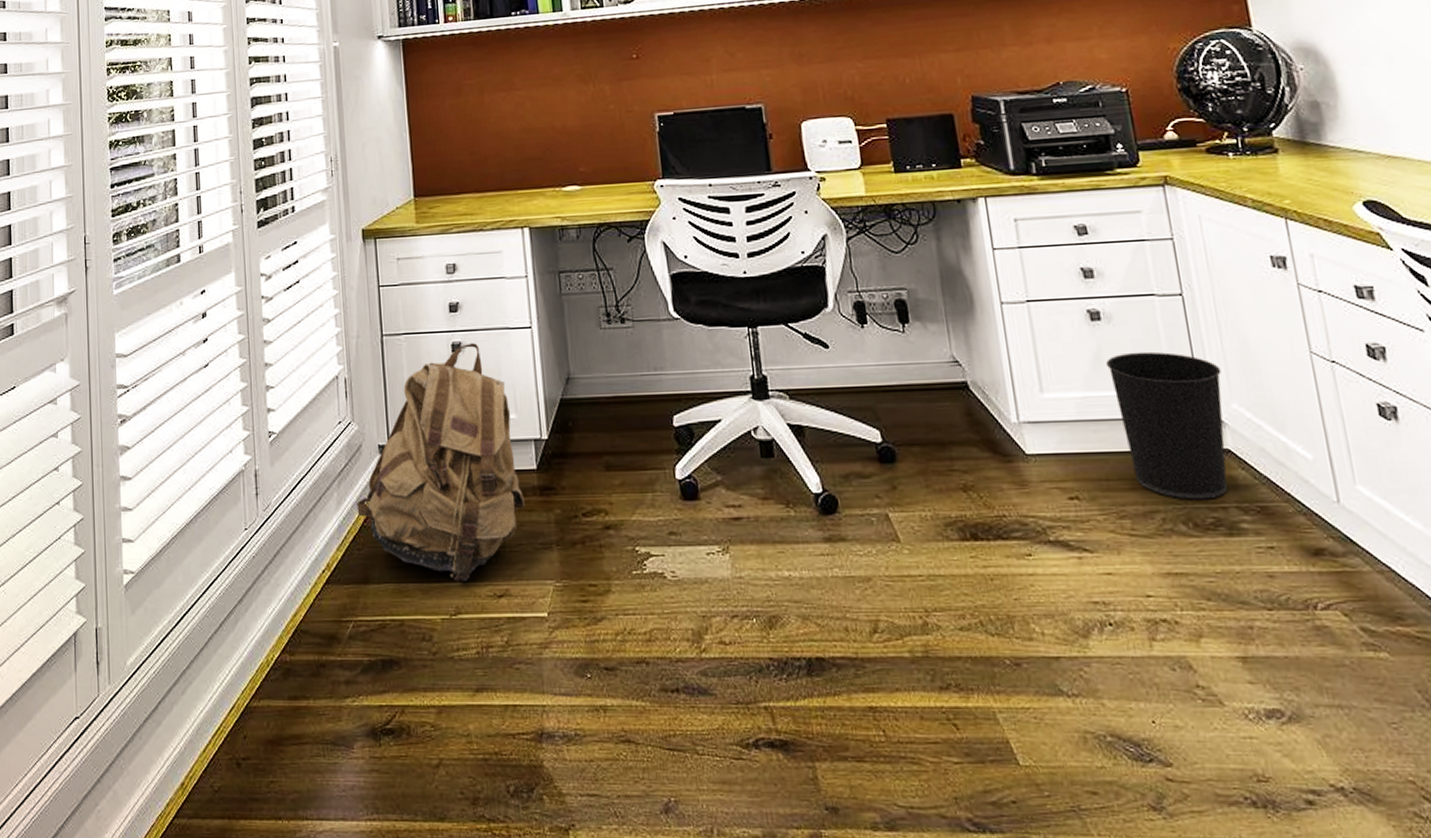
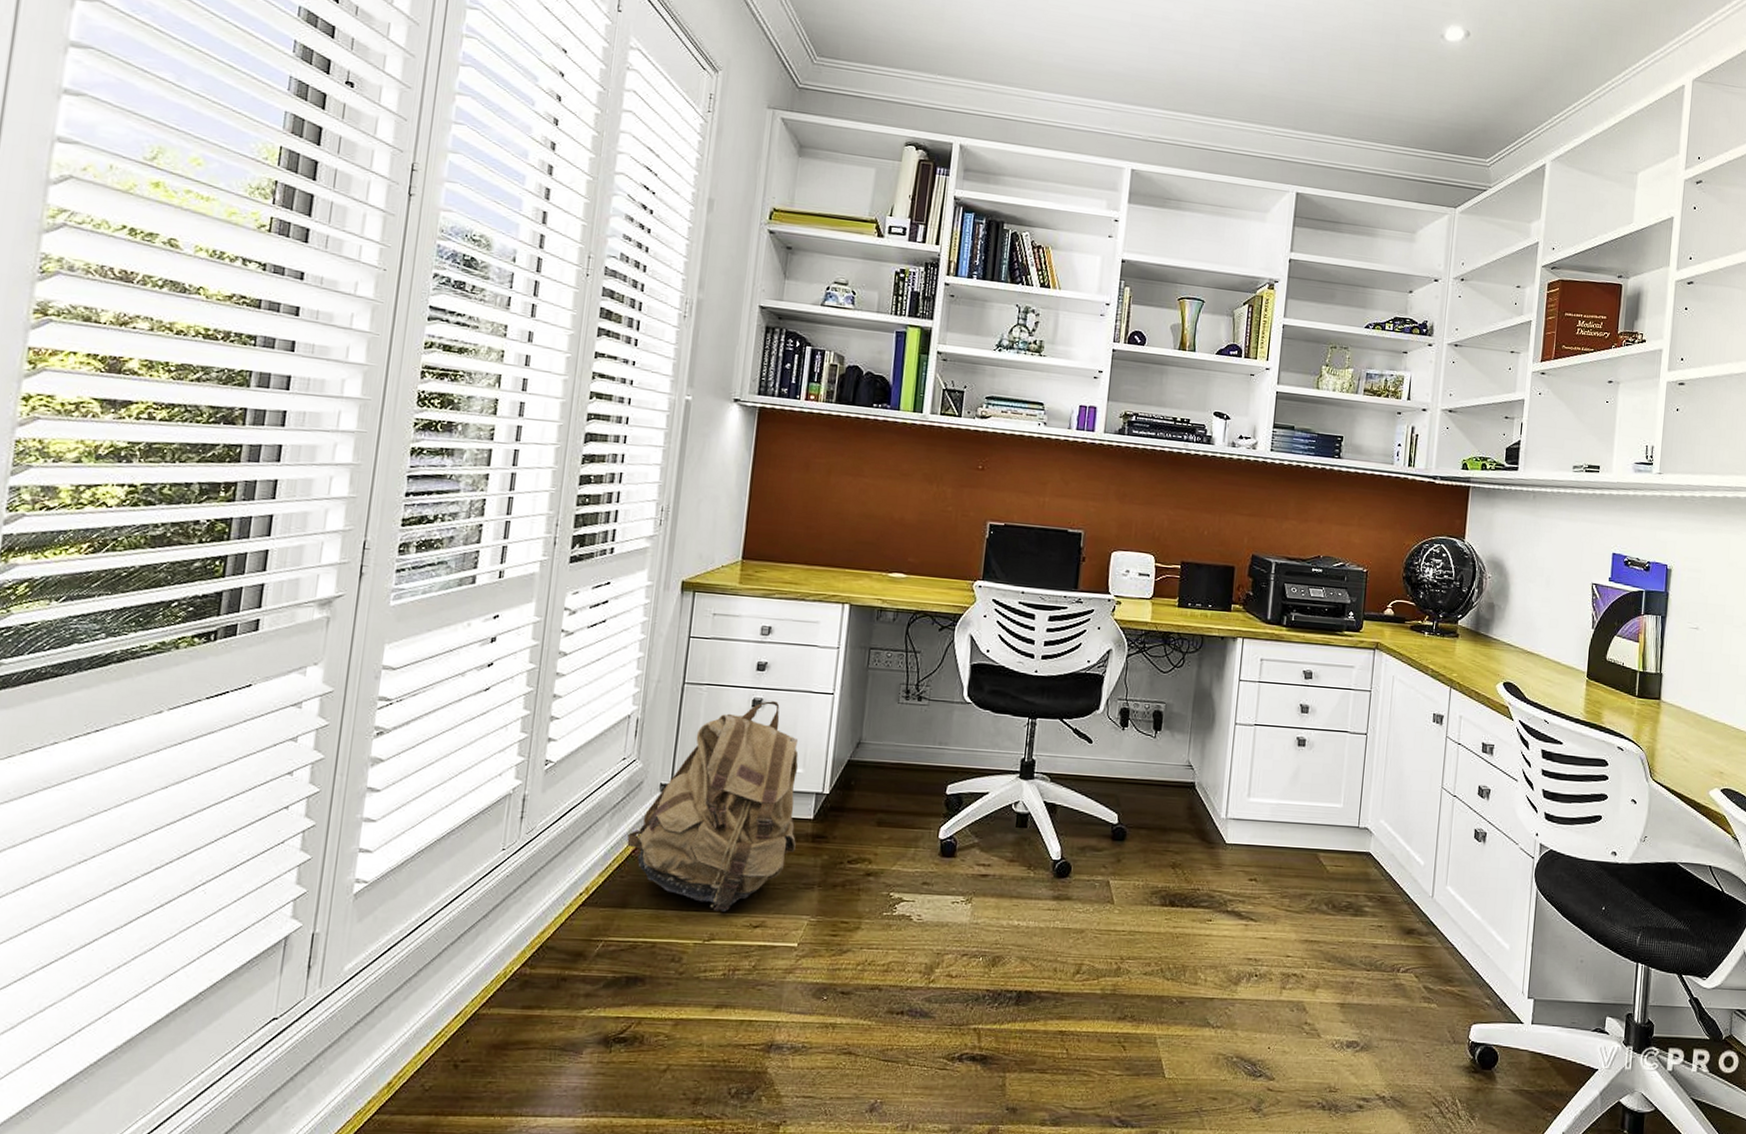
wastebasket: present [1106,351,1228,500] -> none [1300,773,1380,888]

